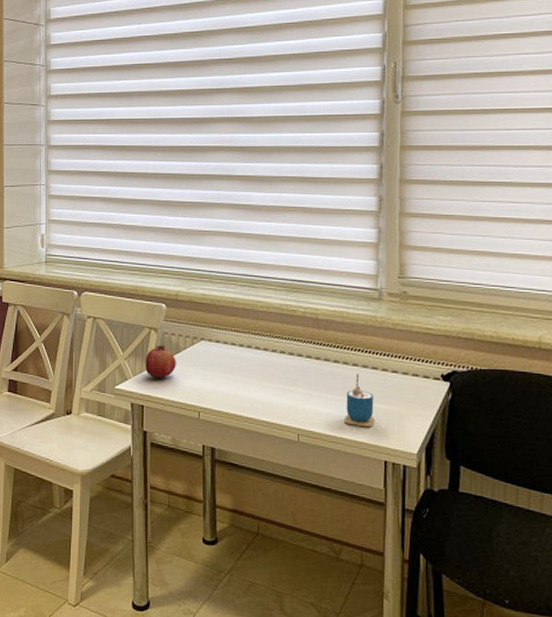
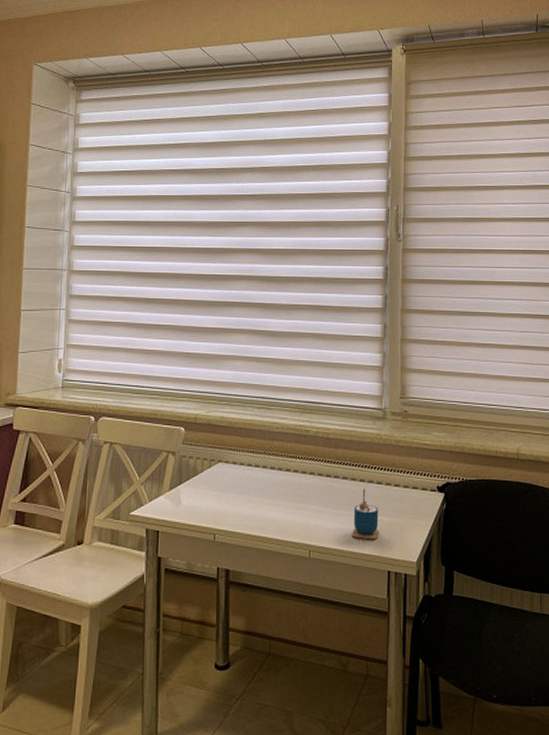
fruit: present [145,345,176,378] -> none [162,469,193,502]

